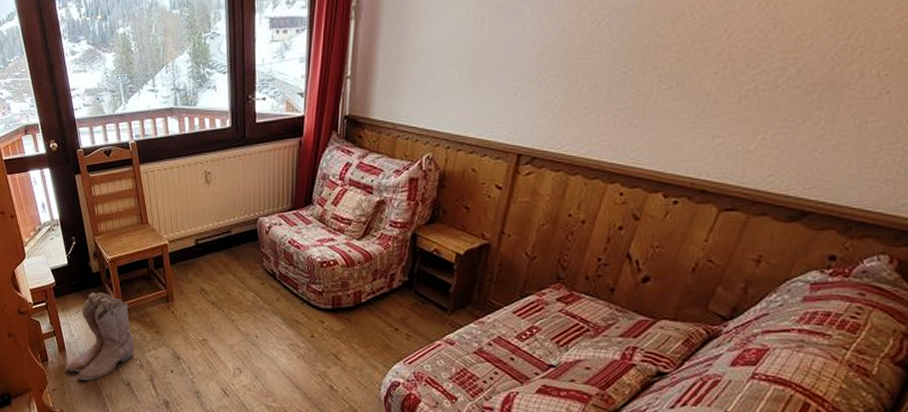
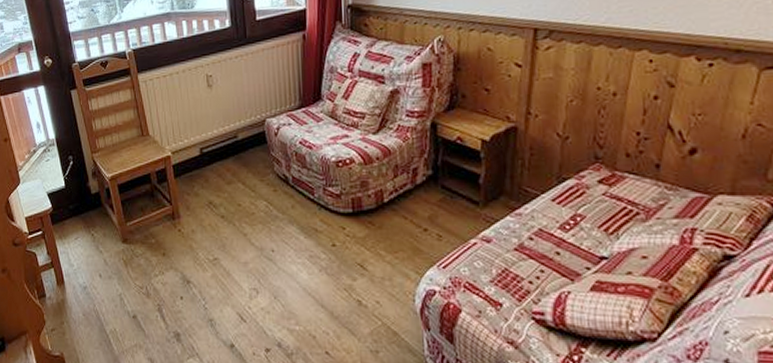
boots: present [66,292,135,381] -> none [65,215,140,316]

